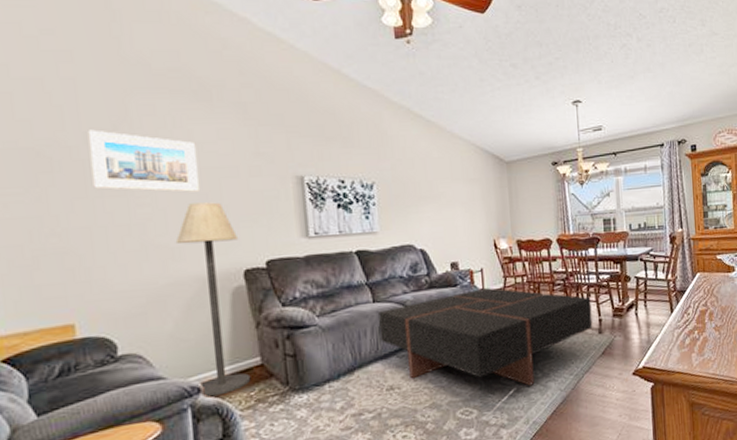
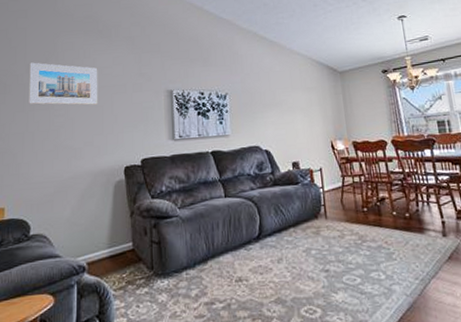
floor lamp: present [175,202,251,398] -> none [78,112,124,276]
coffee table: present [378,288,593,386] -> none [229,186,436,288]

